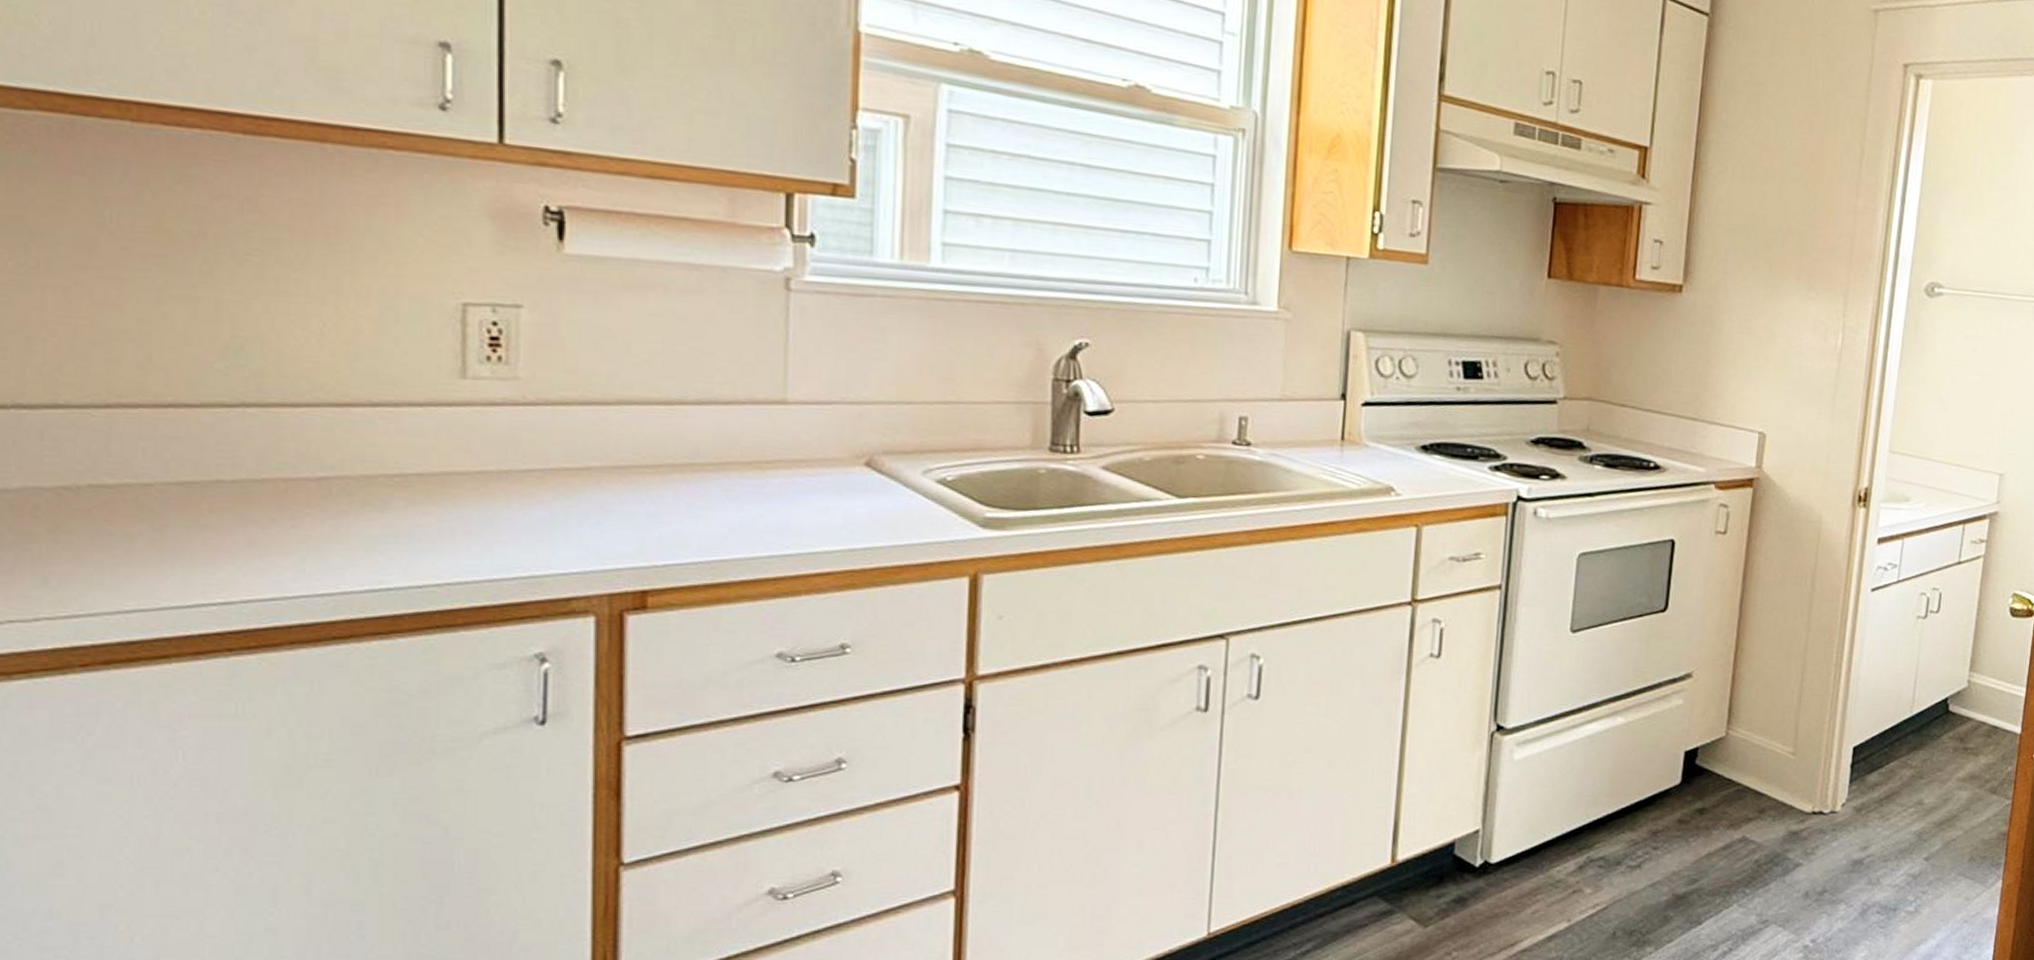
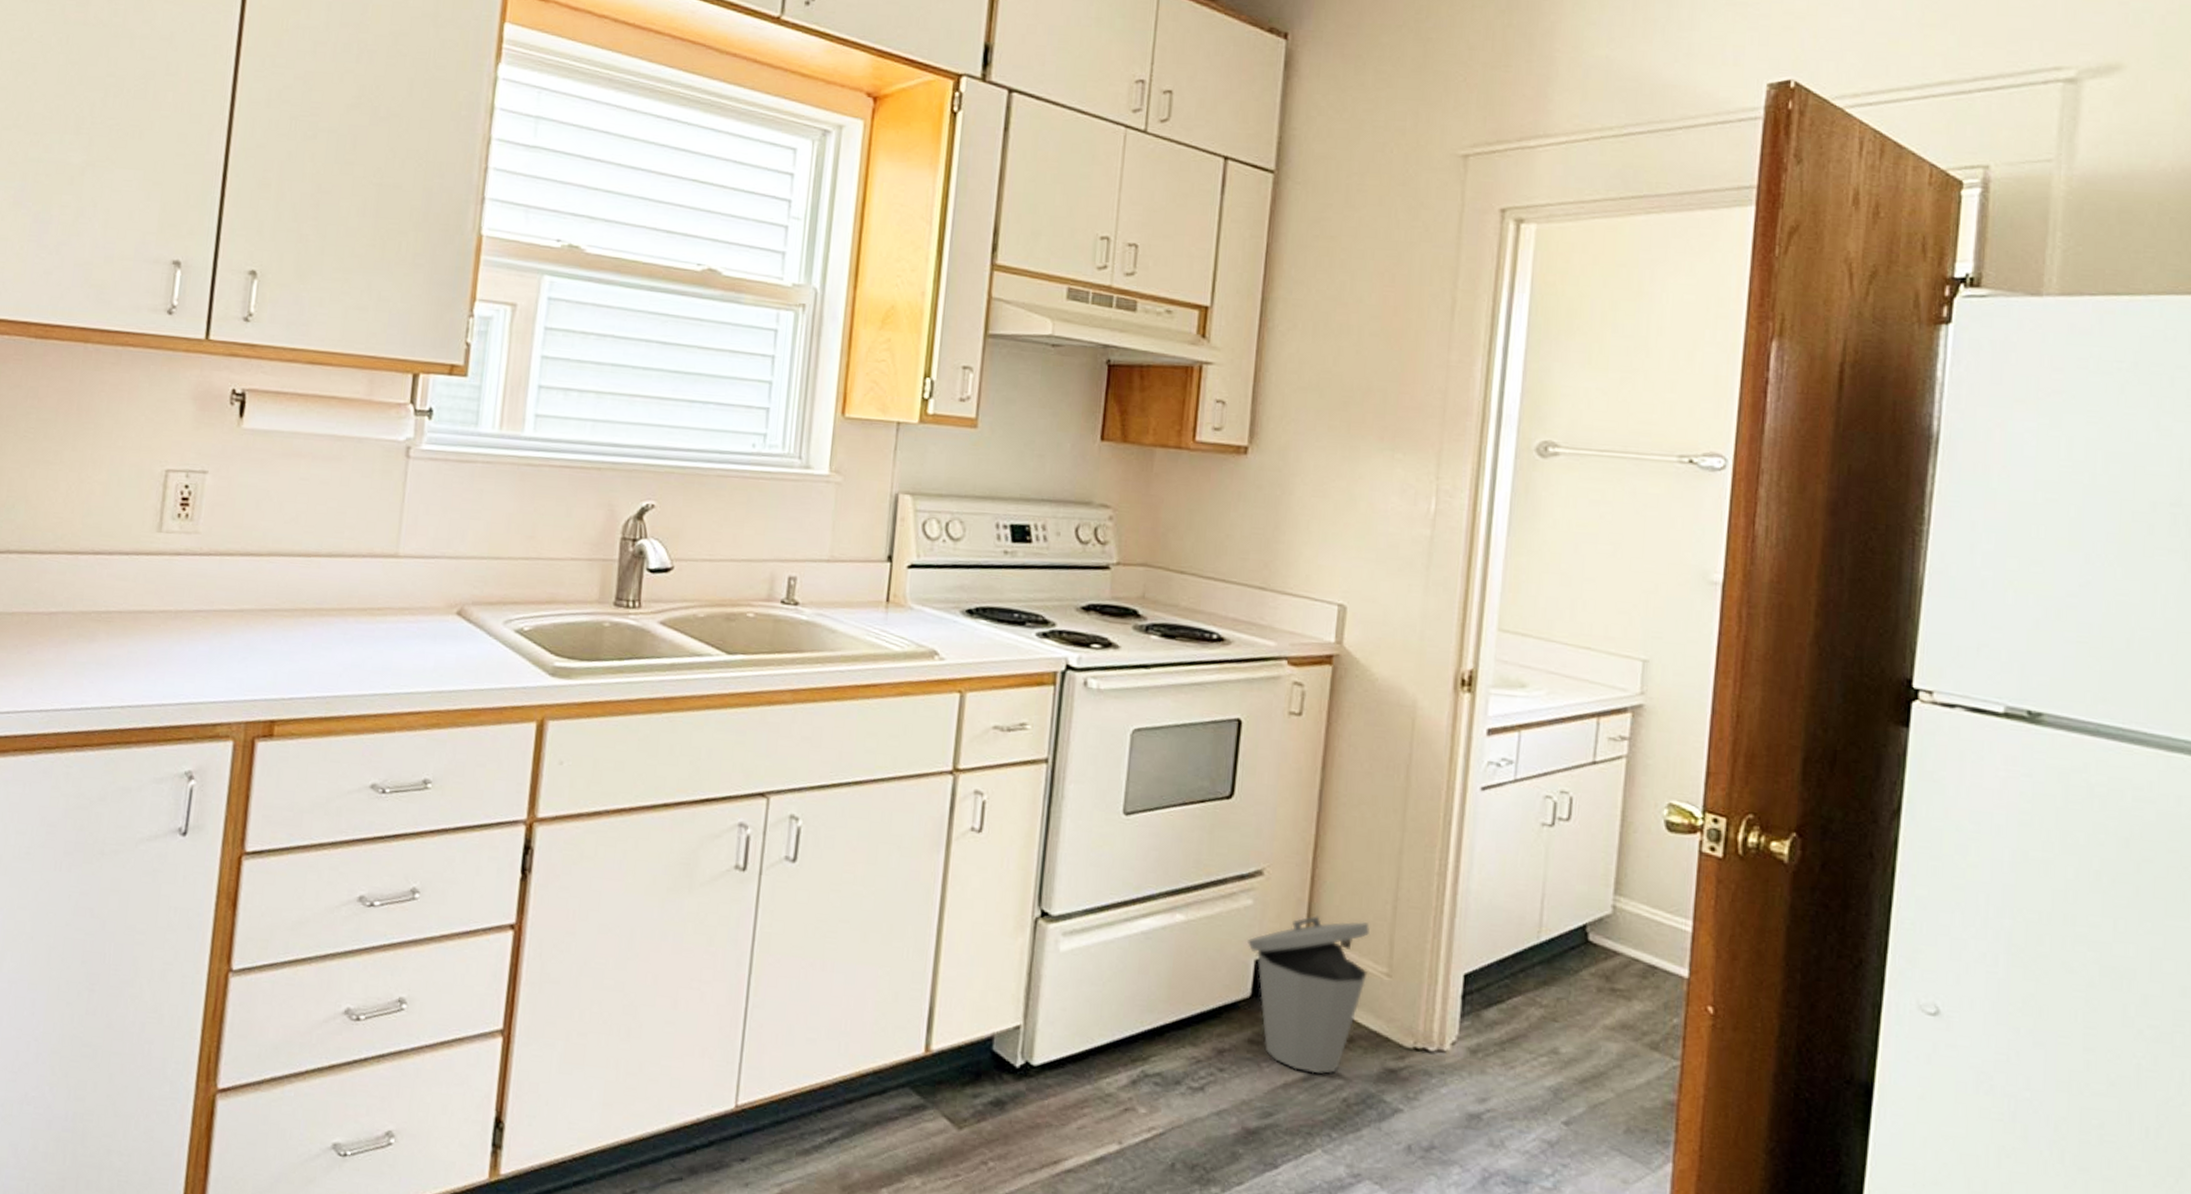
trash can: none [1678,709,1779,843] -> present [1248,916,1370,1074]

